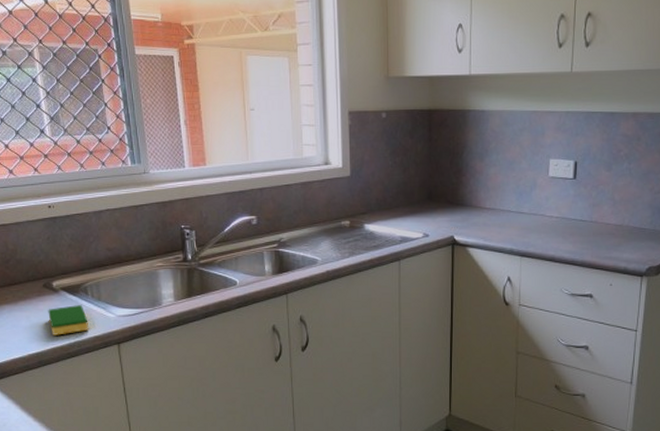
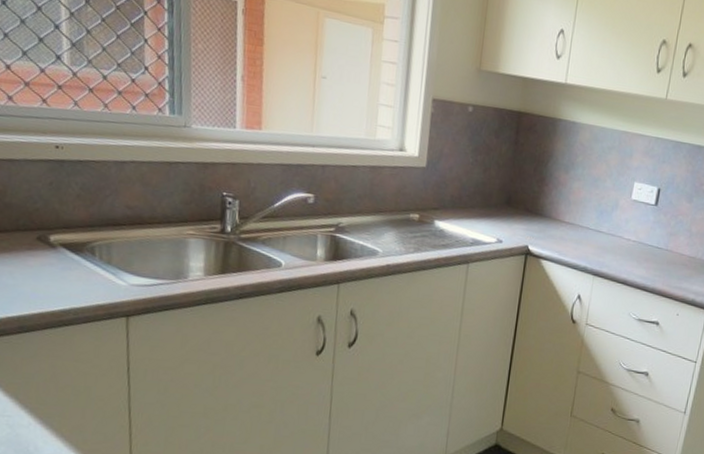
dish sponge: present [48,305,90,336] -> none [39,265,92,299]

